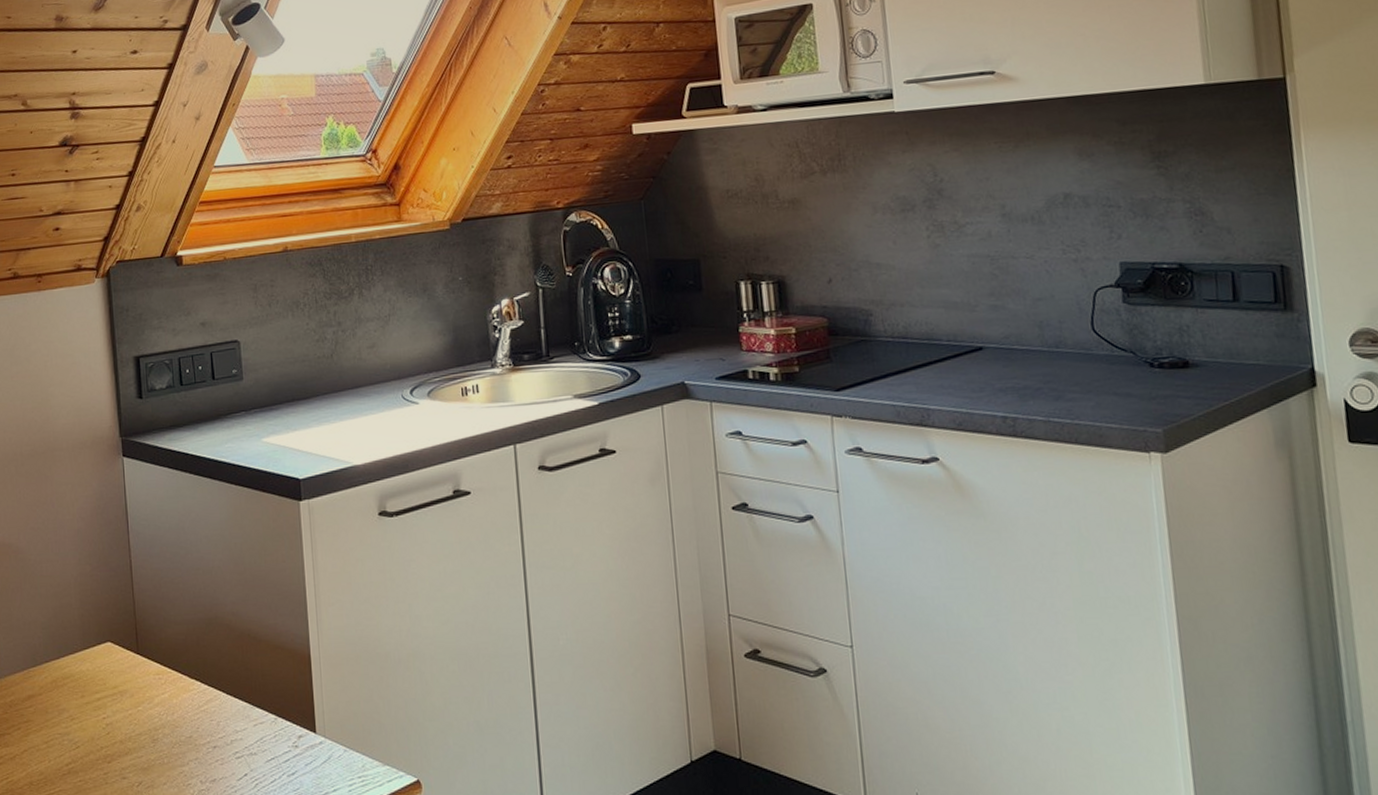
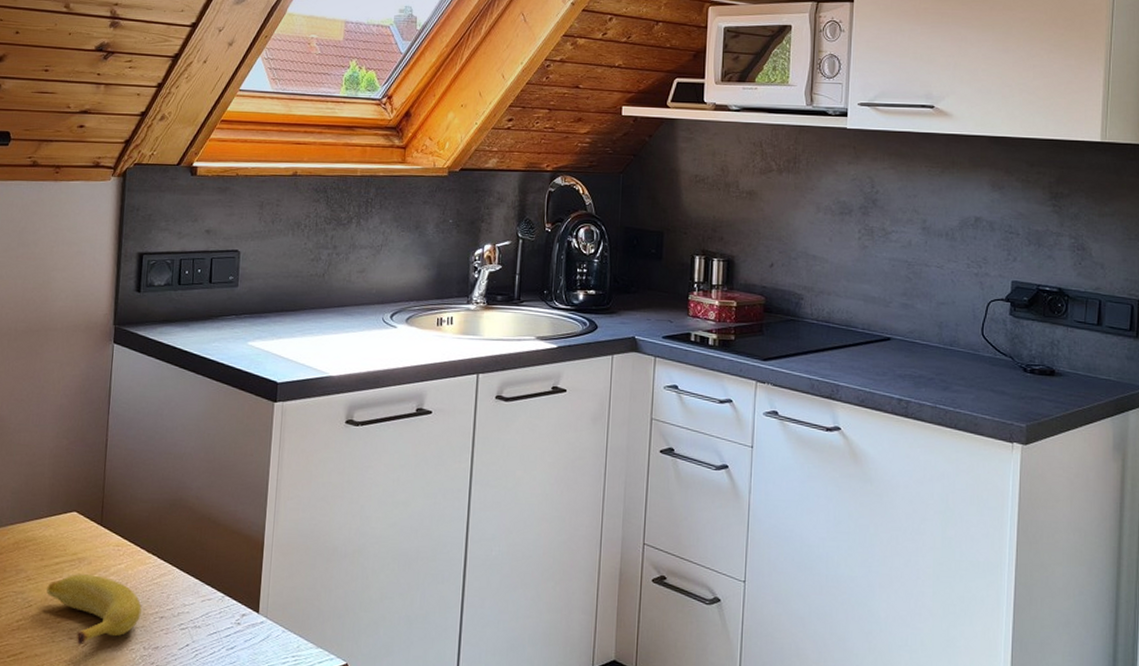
banana: none [92,708,193,785] -> present [46,574,142,645]

